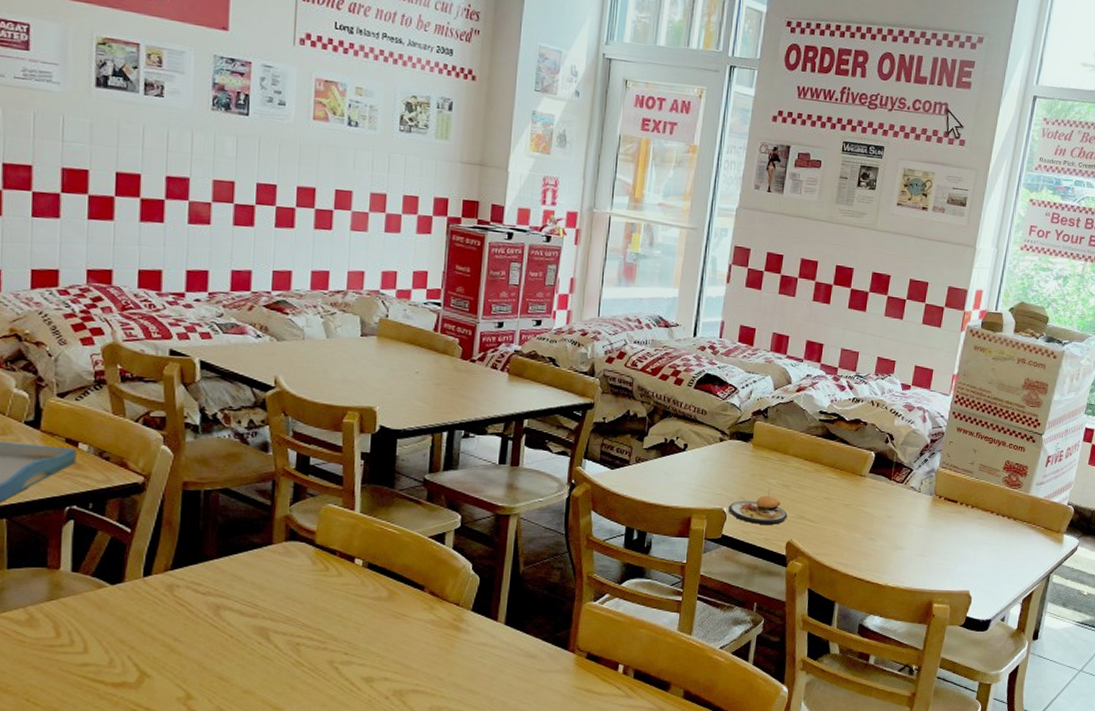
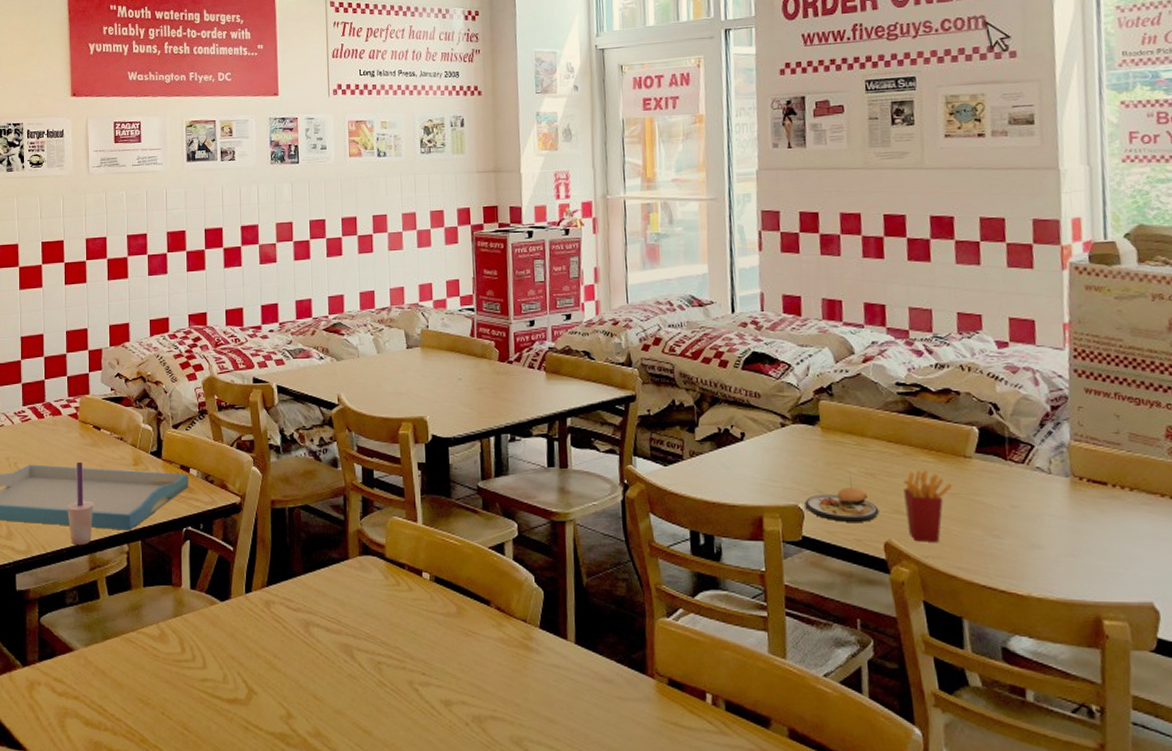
french fries: none [807,485,847,543] -> present [903,471,953,542]

